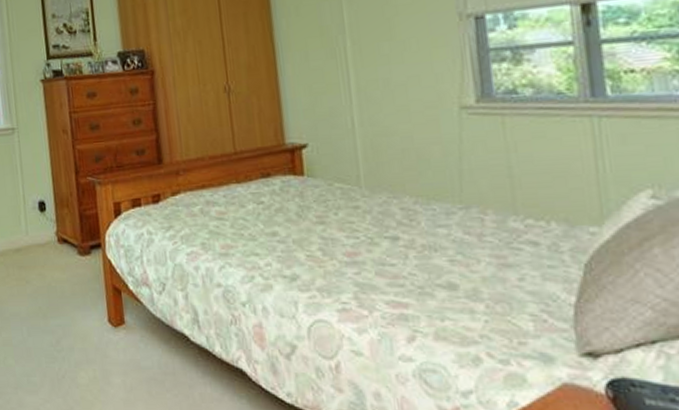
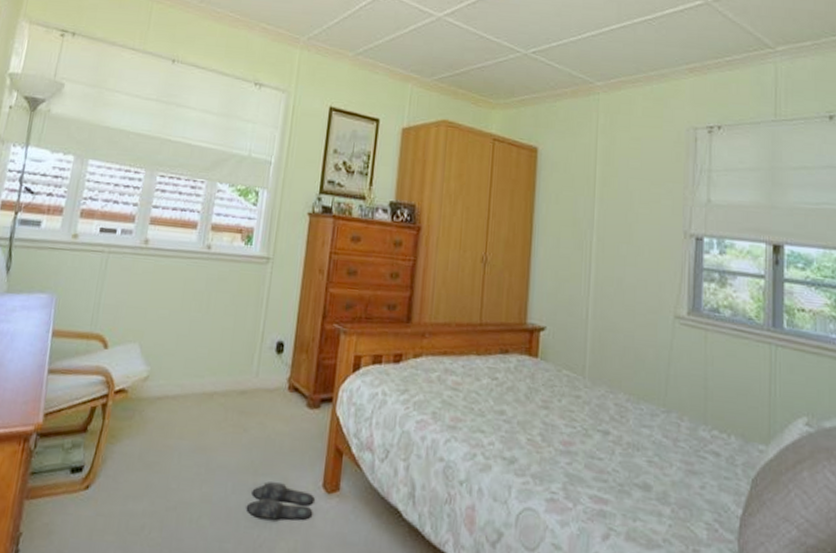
slippers: none [43,323,105,355] -> present [246,482,315,521]

